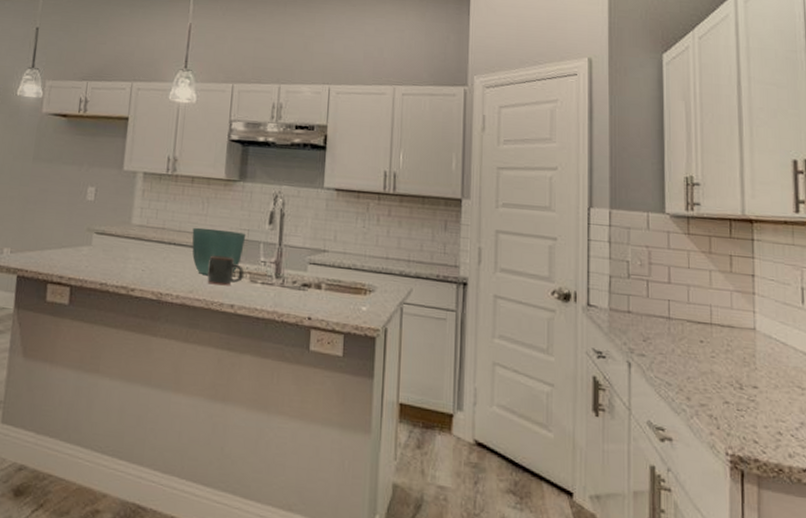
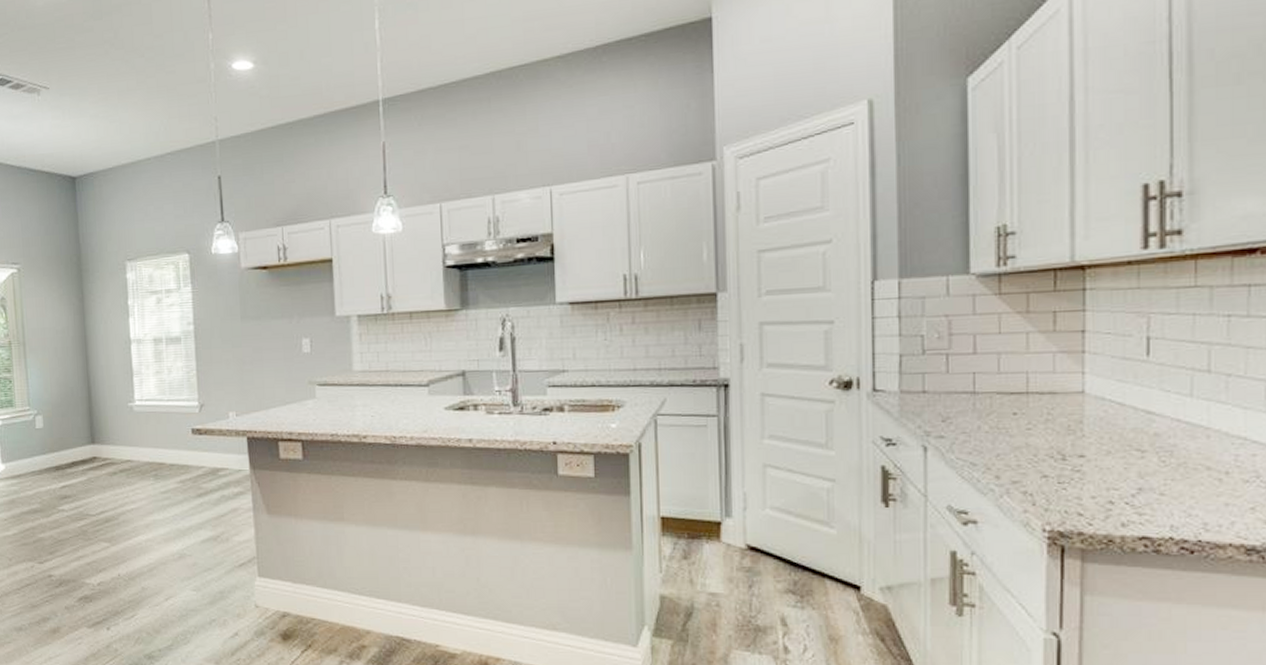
flower pot: present [192,227,246,275] -> none [418,363,476,412]
mug: present [207,255,244,286] -> none [440,390,478,421]

